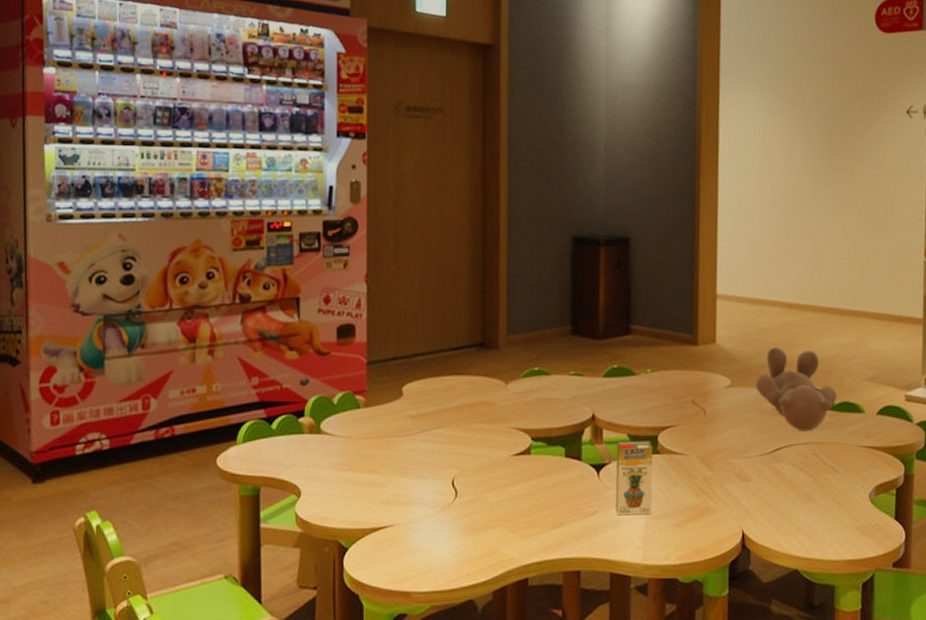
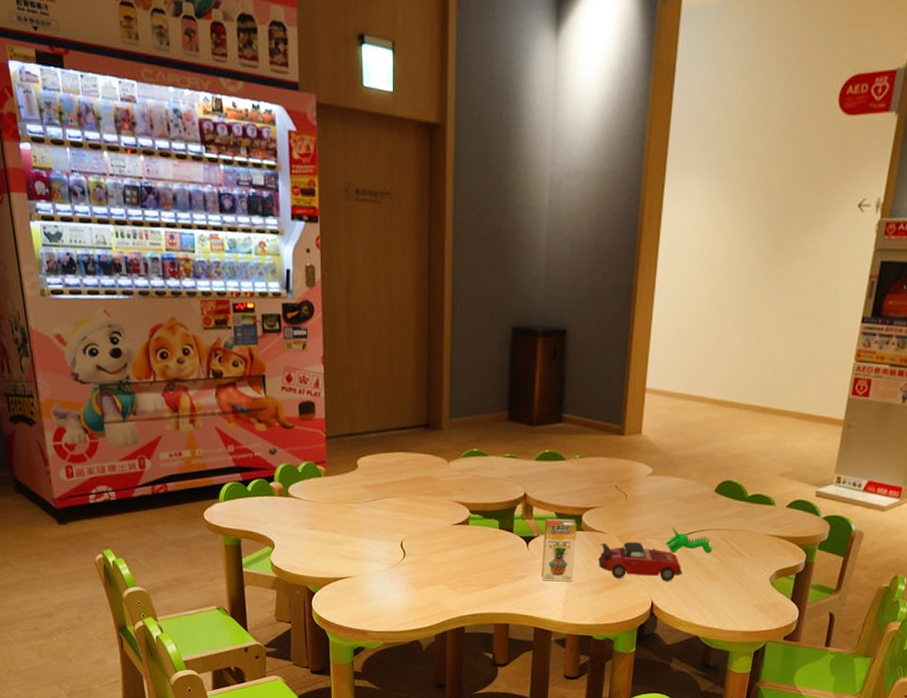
toy car: none [679,462,773,506] -> present [598,541,682,581]
toy dinosaur: none [752,444,803,474] -> present [666,527,712,554]
teddy bear: present [755,347,837,432] -> none [675,441,751,519]

